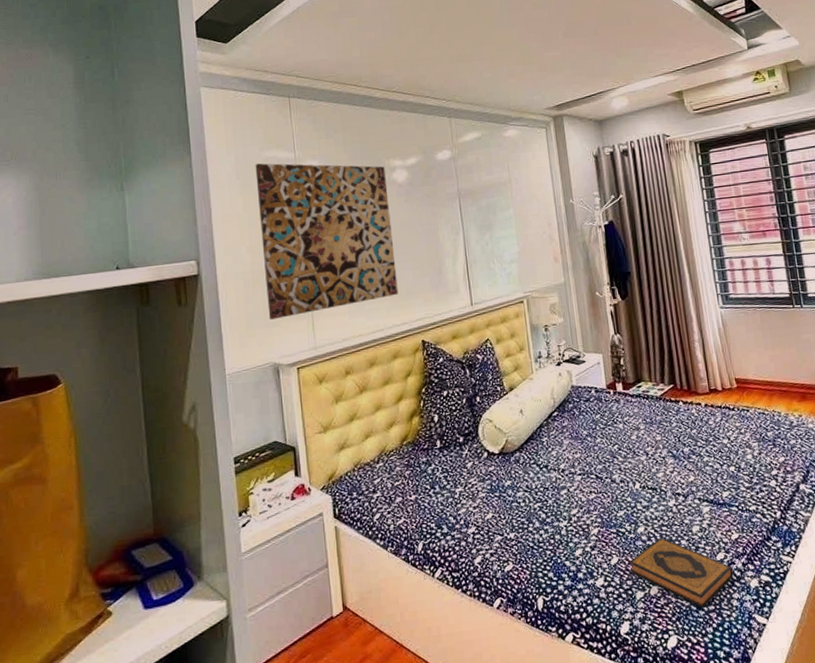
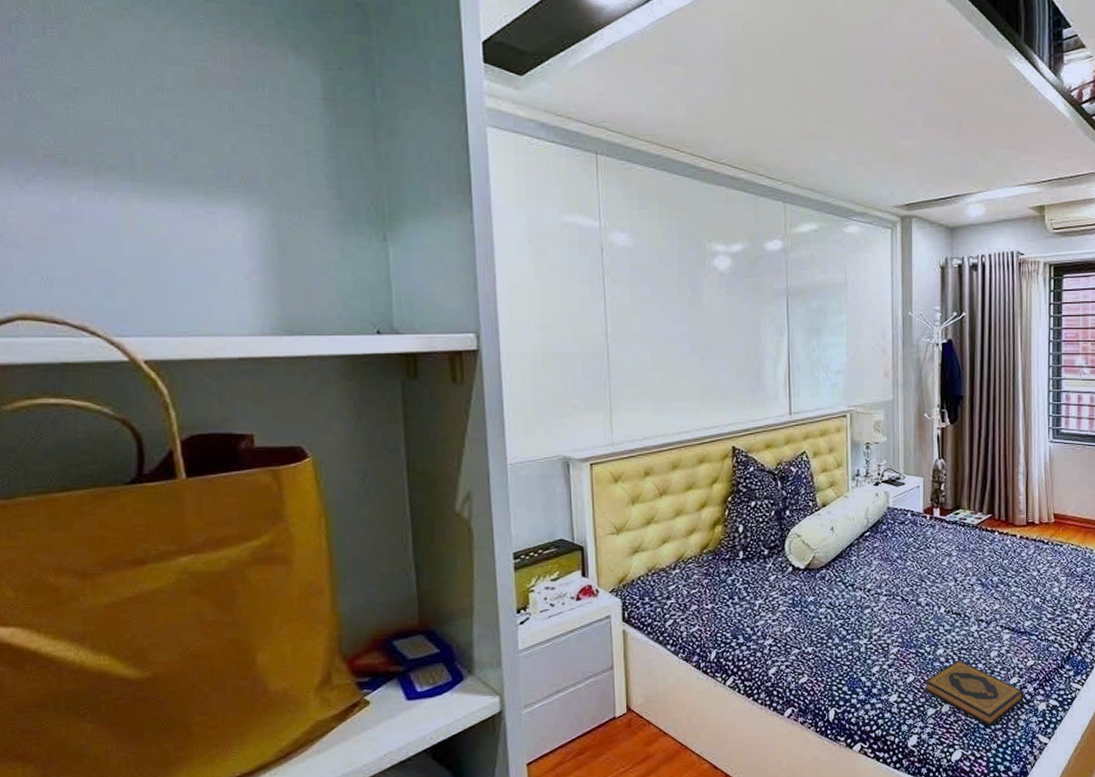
wall art: present [255,163,398,320] -> none [551,229,710,408]

